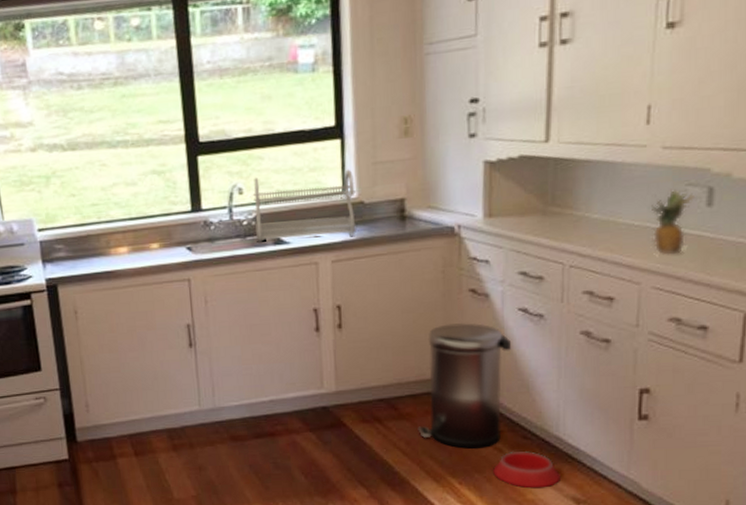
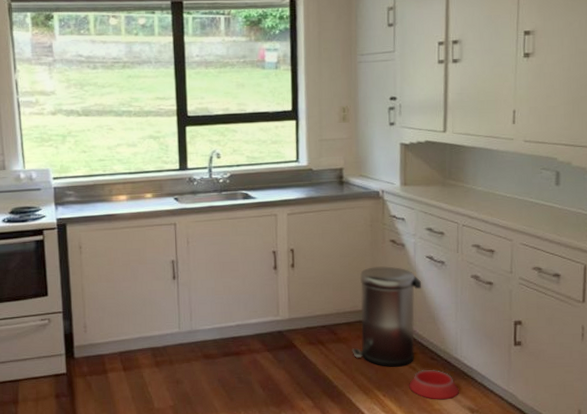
dish rack: present [252,169,356,244] -> none [227,143,306,198]
fruit: present [652,189,696,256] -> none [518,171,548,220]

